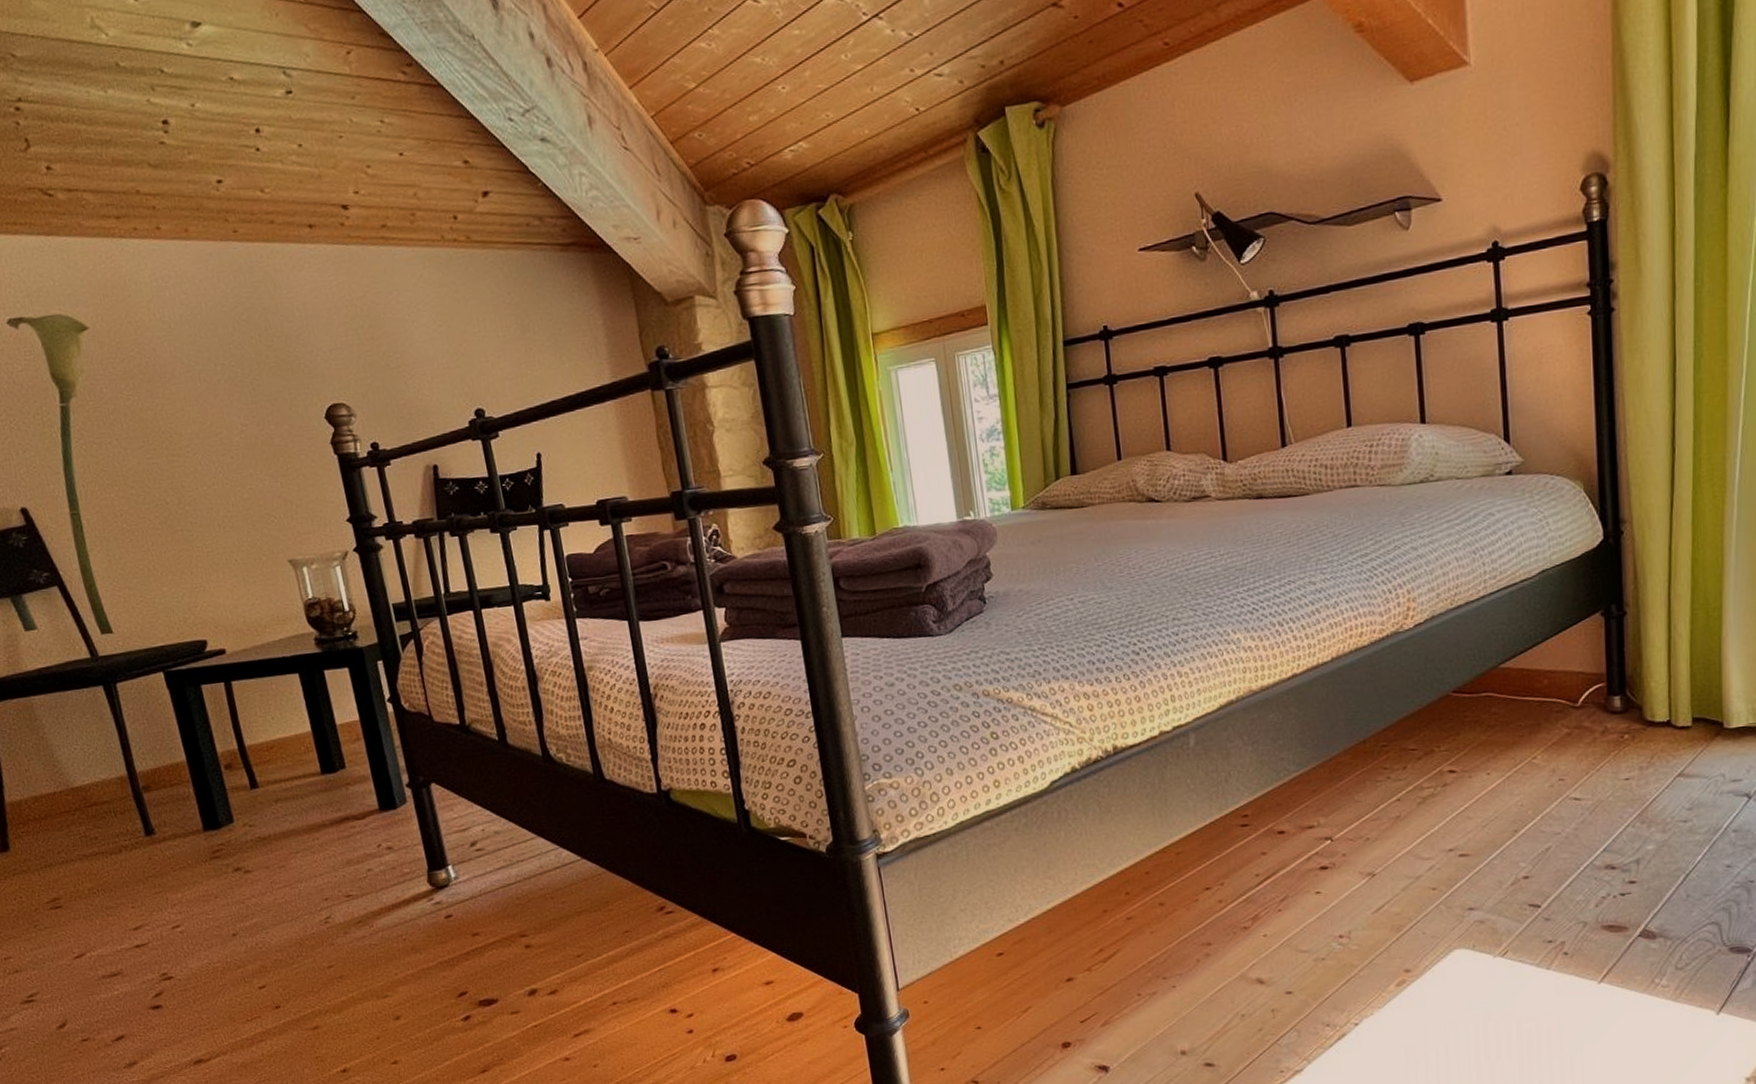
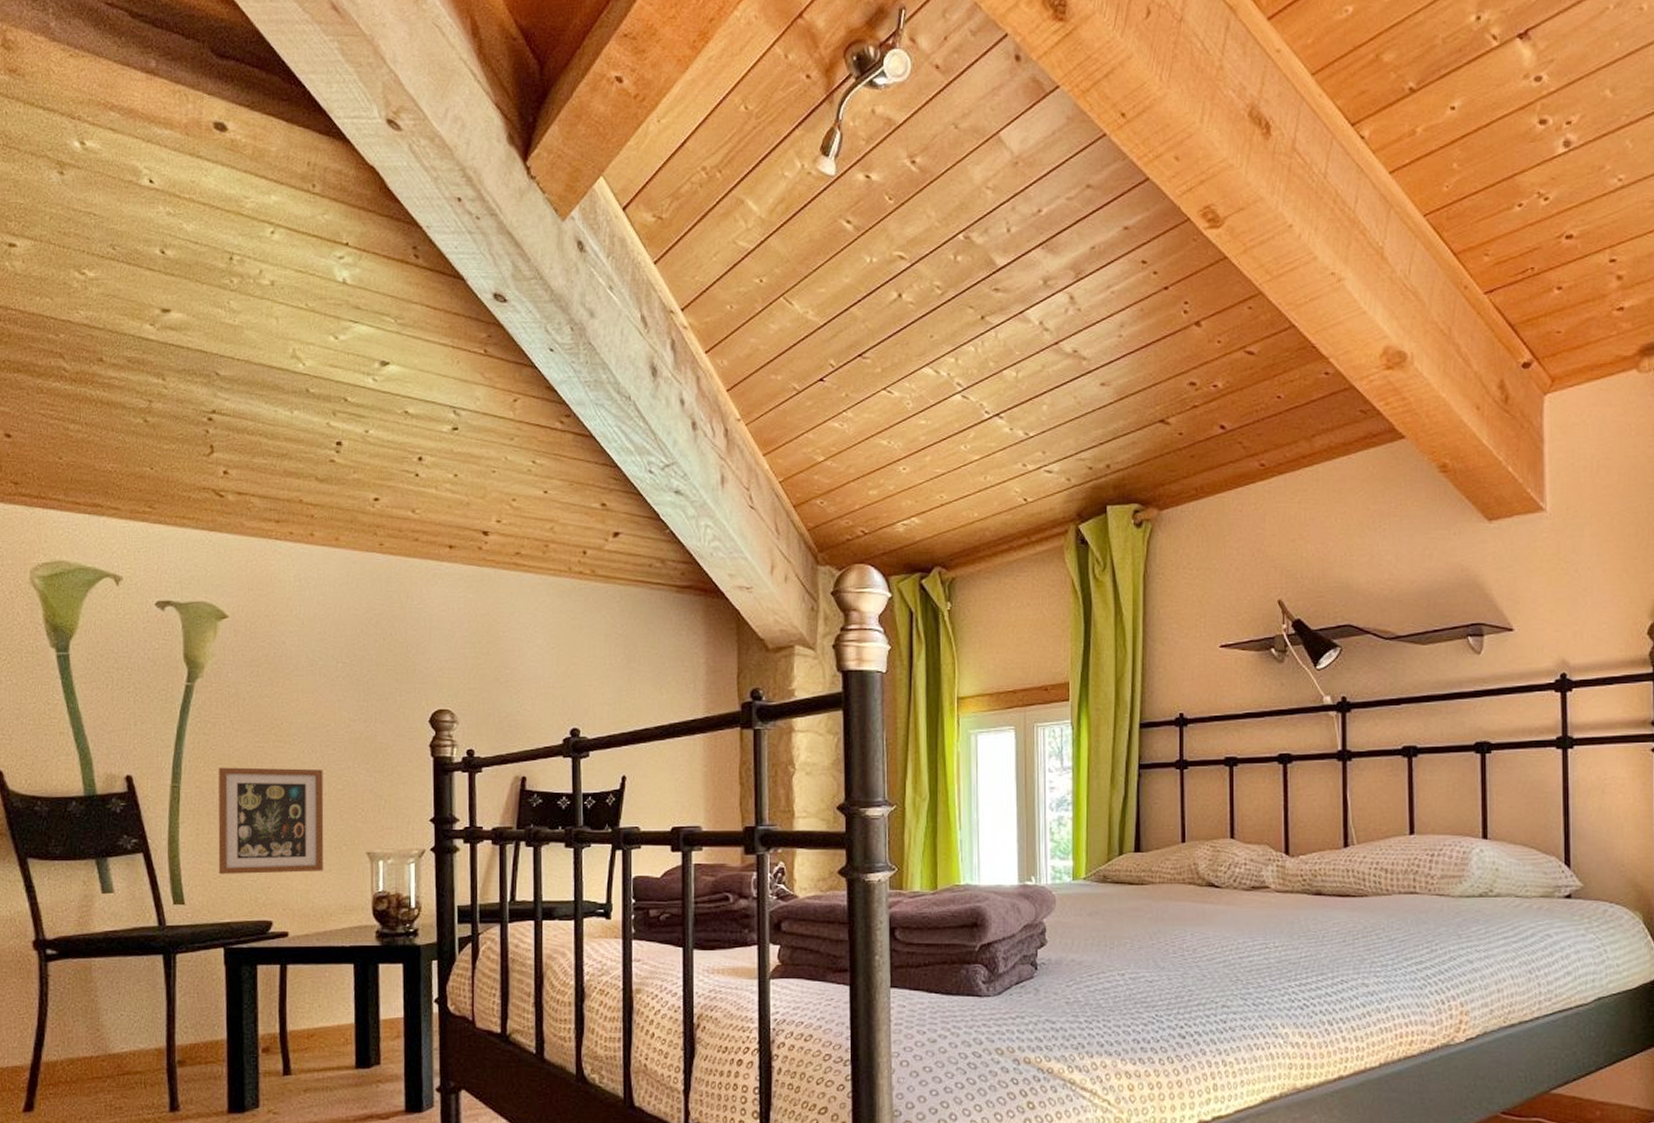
picture frame: none [115,480,248,600] -> present [218,767,324,875]

